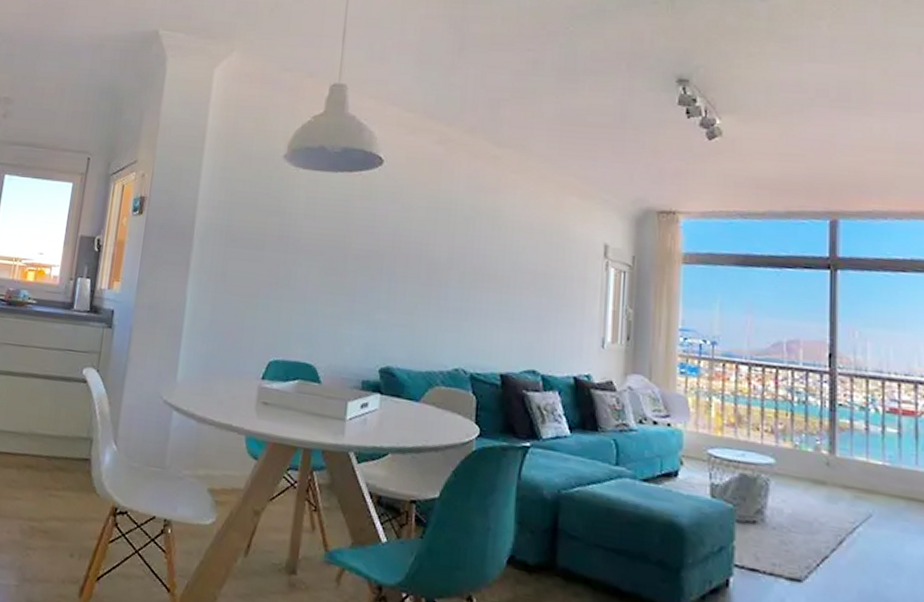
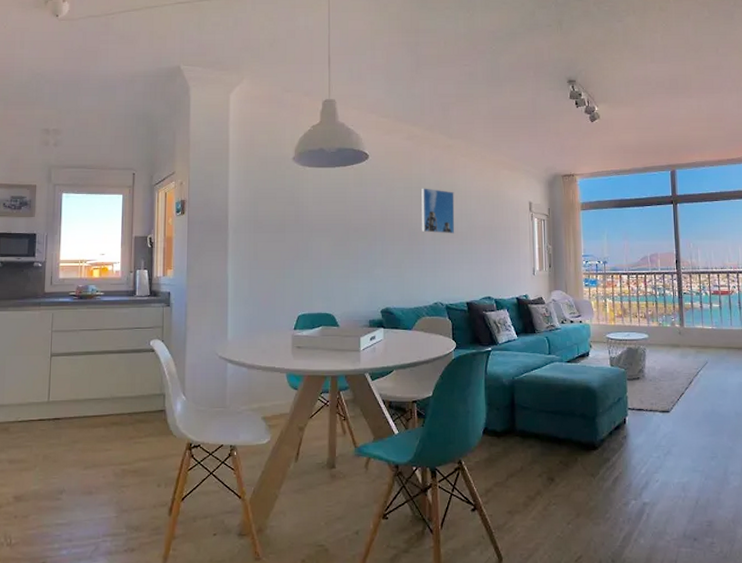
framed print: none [446,210,497,277] -> present [421,188,455,234]

